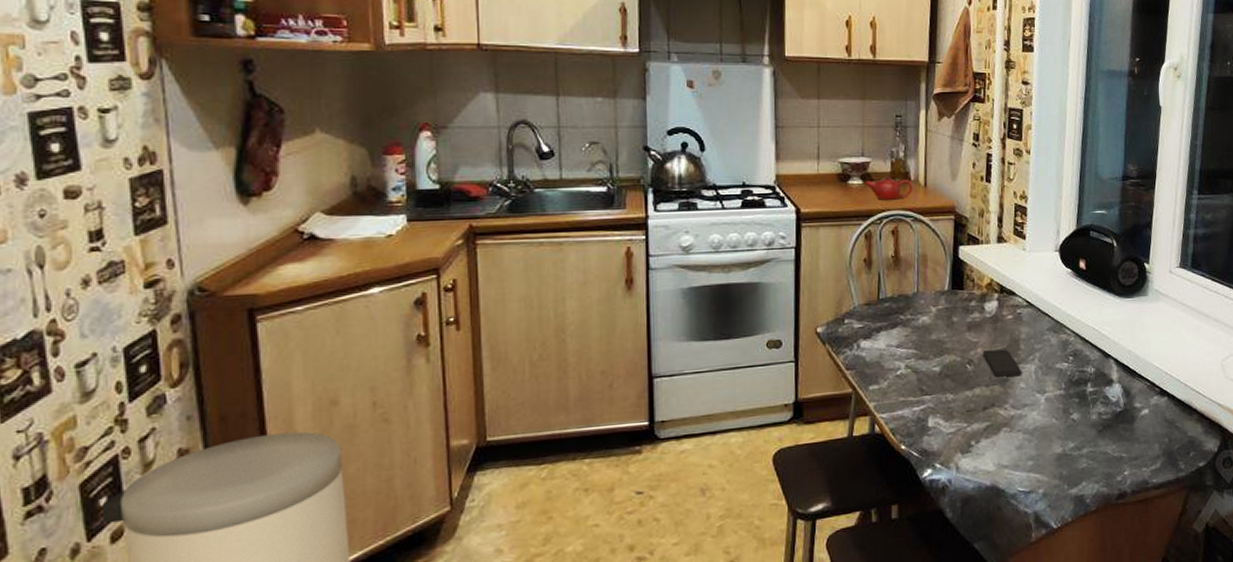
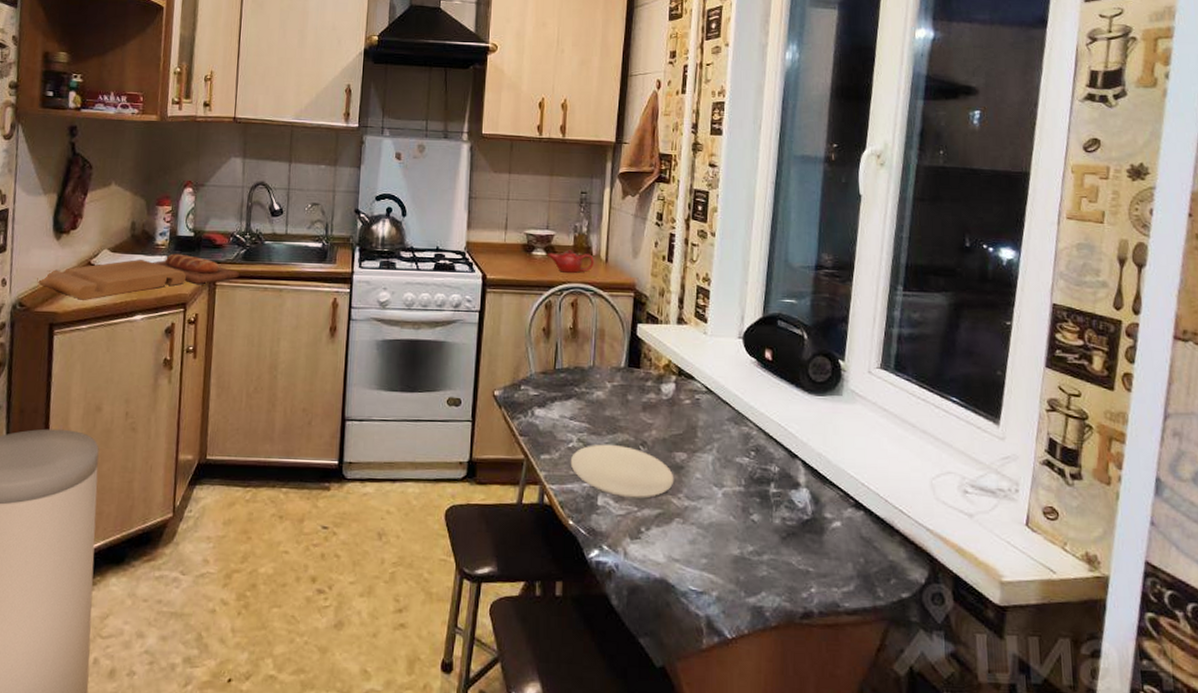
cutting board: none [221,221,435,277] -> present [37,260,186,300]
bread loaf: none [387,210,505,246] -> present [153,253,239,285]
plate: none [899,366,1001,416] -> present [570,444,674,499]
mobile phone: present [982,349,1022,377] -> none [657,434,699,466]

